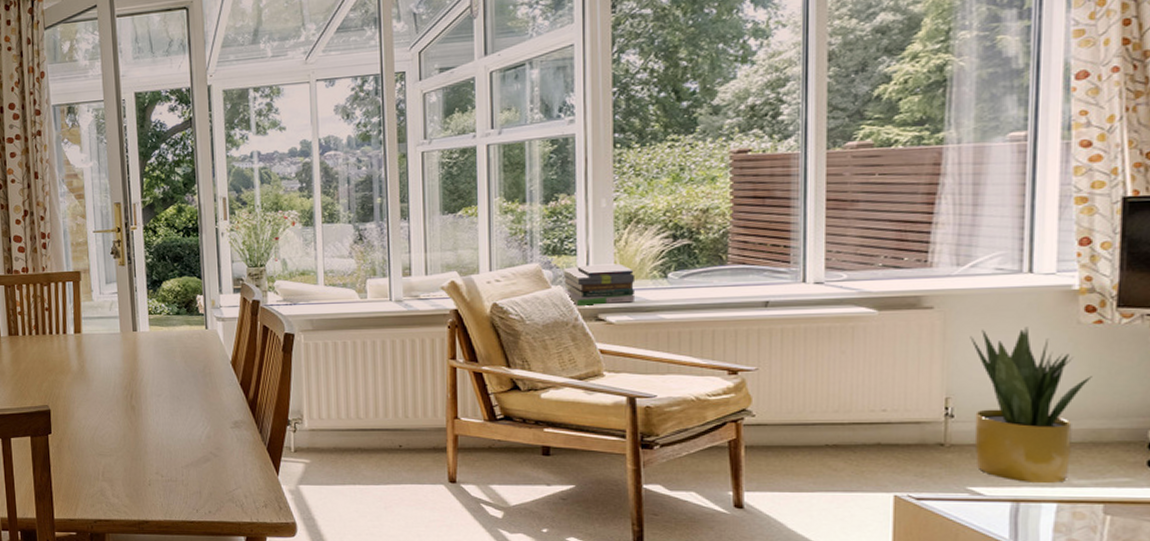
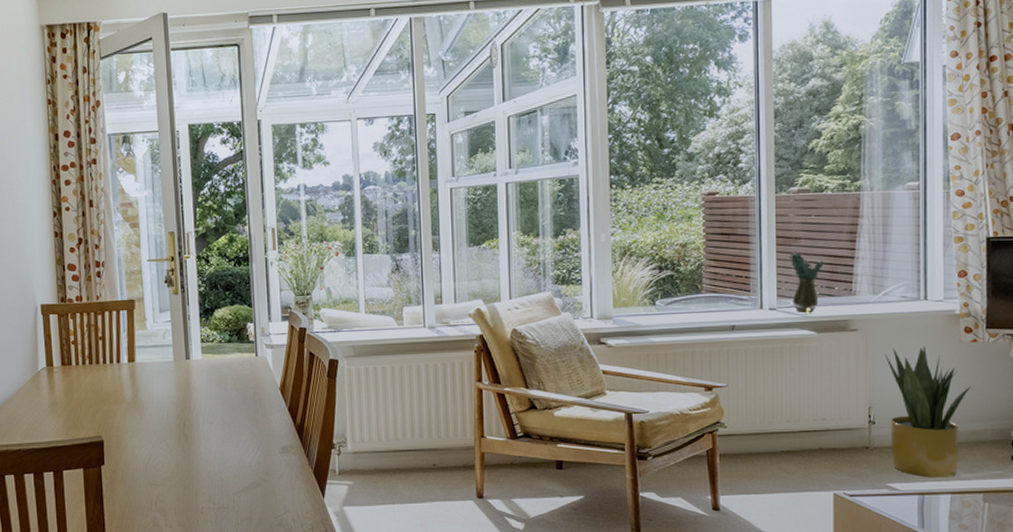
books: present [562,263,636,306] -> none [570,292,631,331]
vase: none [843,216,890,289] -> present [790,252,824,314]

